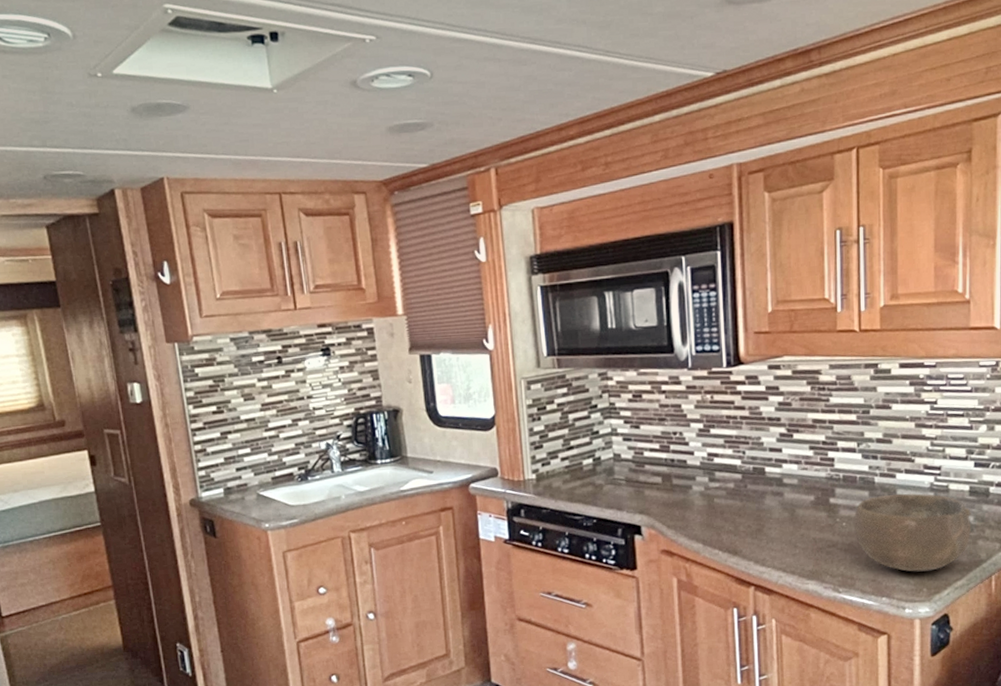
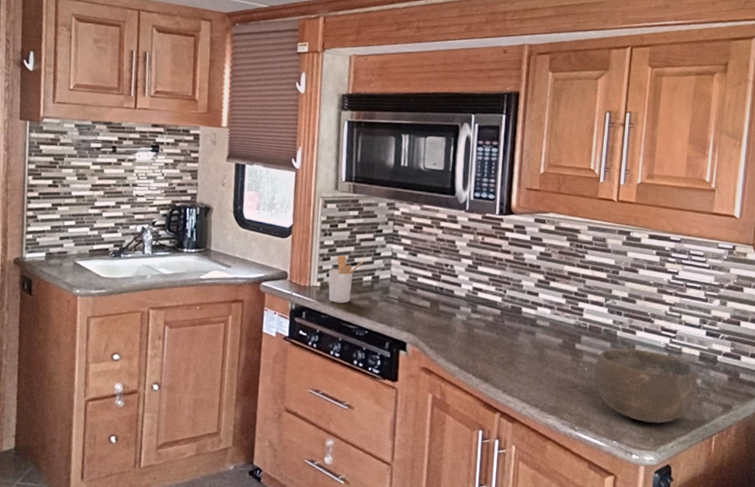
utensil holder: none [543,439,582,494] -> present [328,254,365,304]

